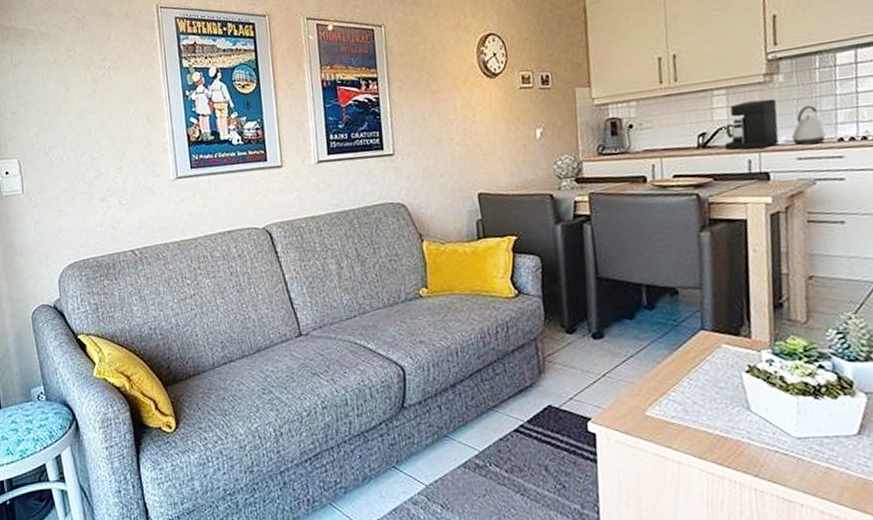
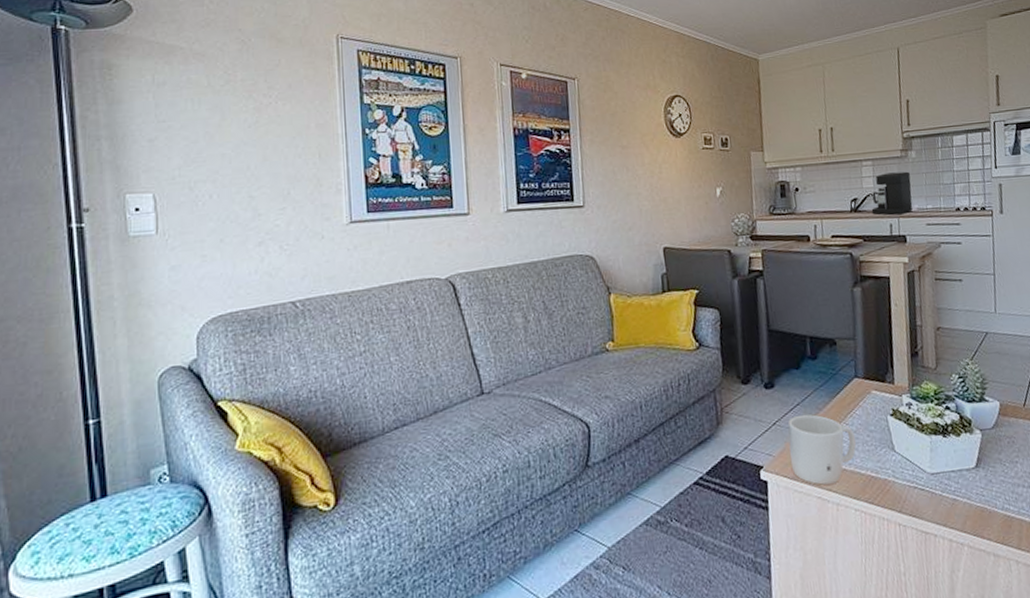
mug: none [619,367,703,443] -> present [787,414,857,486]
kettle: present [791,106,826,146] -> none [922,179,947,213]

